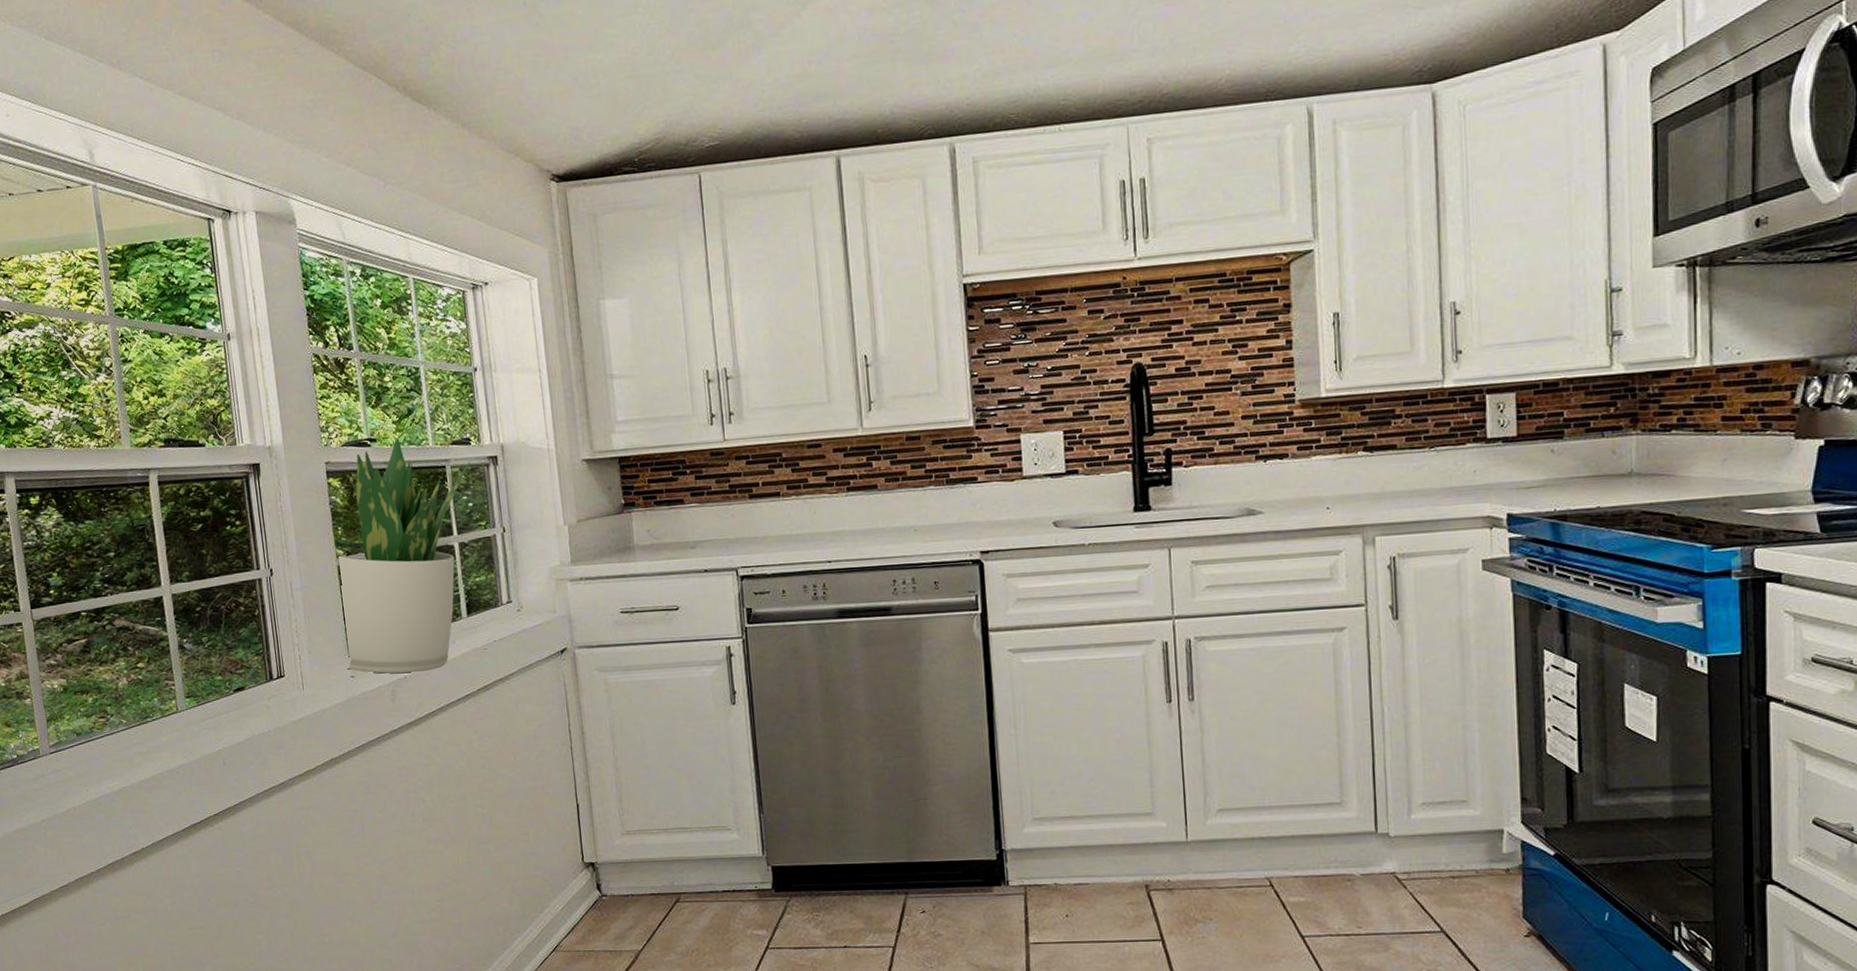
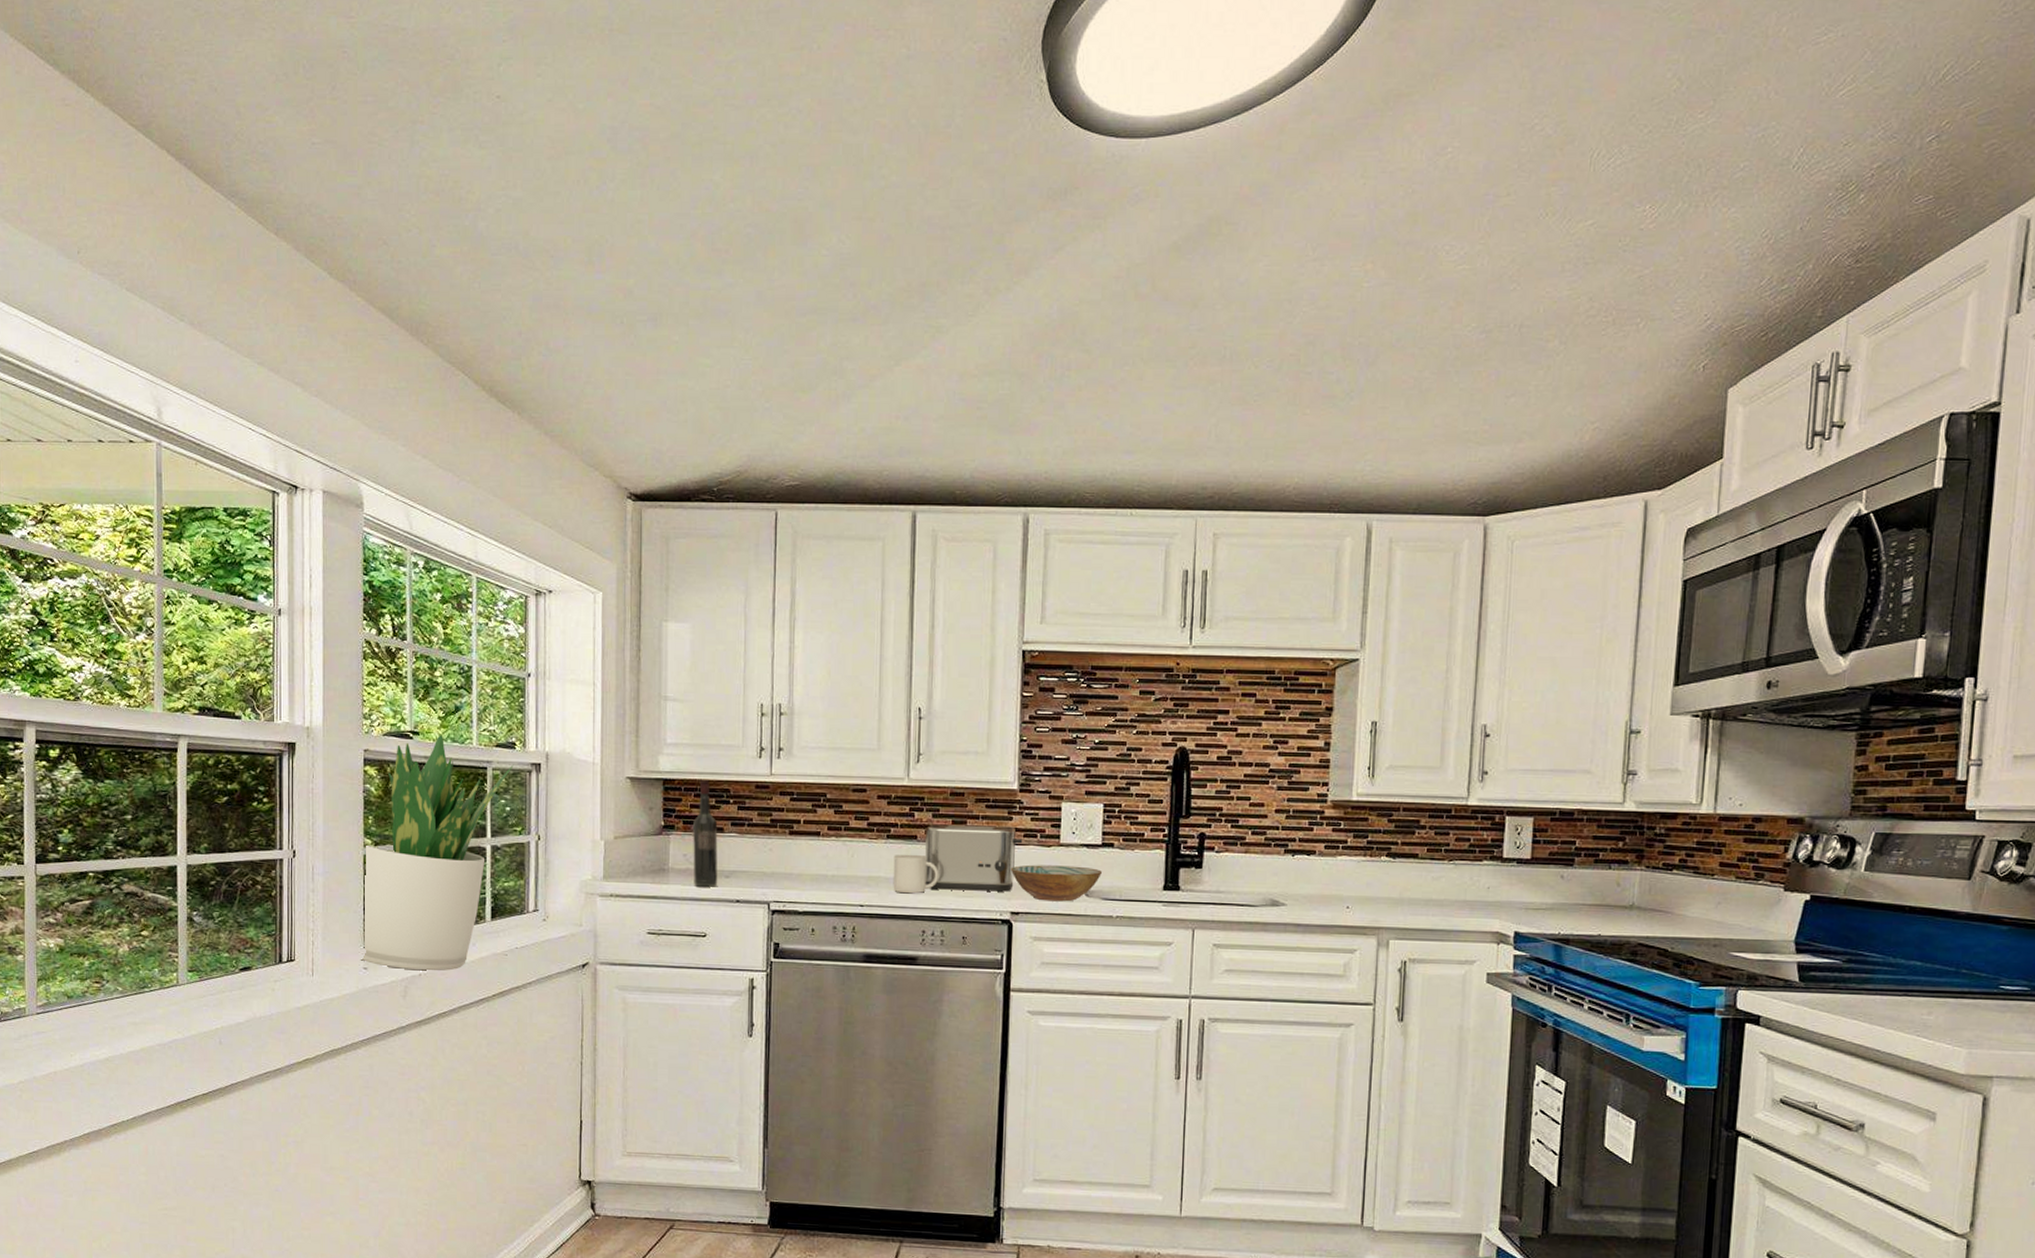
wine bottle: none [653,453,685,561] -> present [693,780,718,887]
mug: none [856,503,905,545] -> present [893,854,940,894]
toaster: none [884,464,985,539] -> present [924,824,1023,893]
bowl: none [975,497,1069,537] -> present [1010,865,1102,902]

